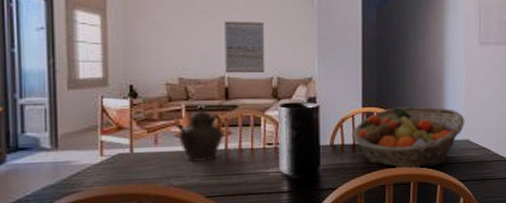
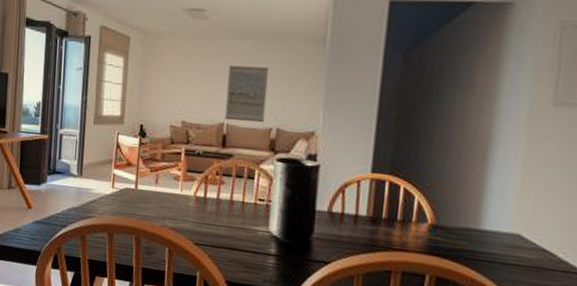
teapot: present [173,109,223,163] -> none [172,154,218,208]
fruit basket: present [351,107,465,169] -> none [354,177,518,262]

